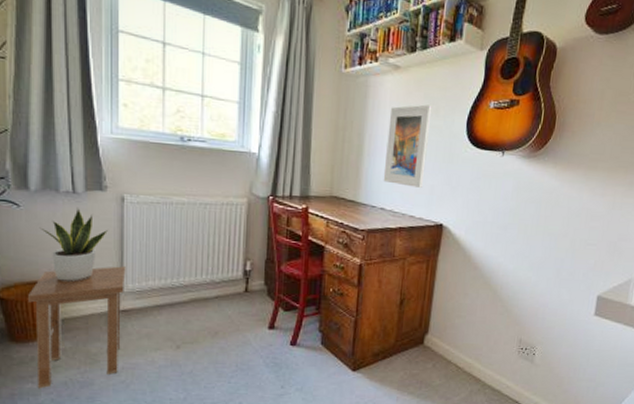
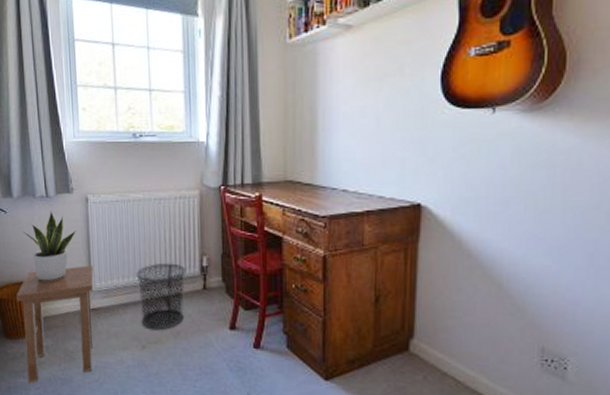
waste bin: none [175,266,229,331] -> present [136,263,186,331]
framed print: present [383,104,432,188] -> none [342,64,395,162]

